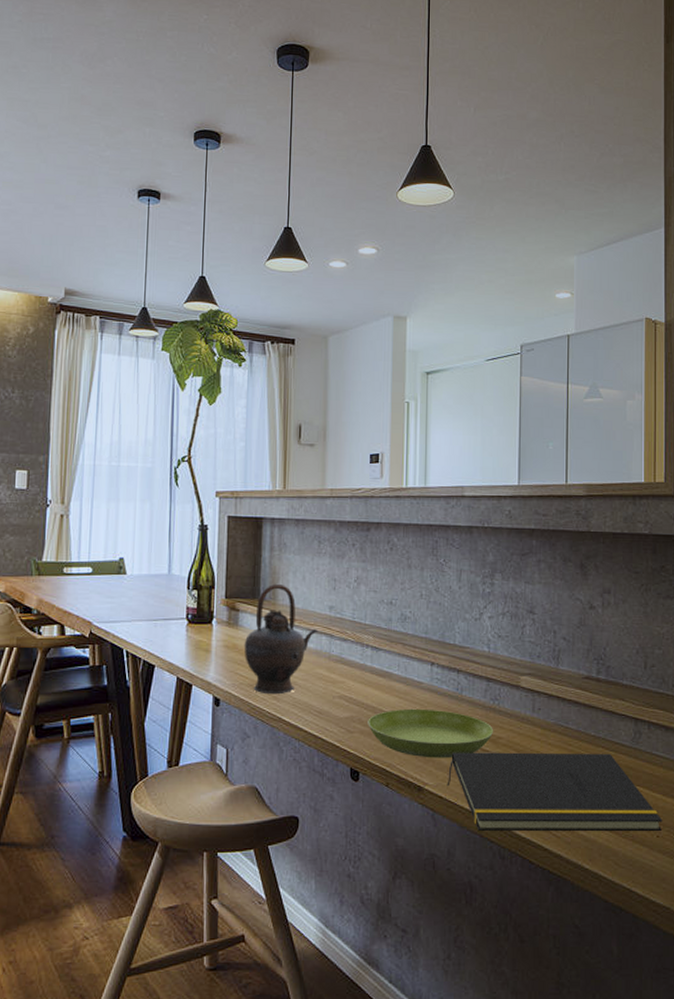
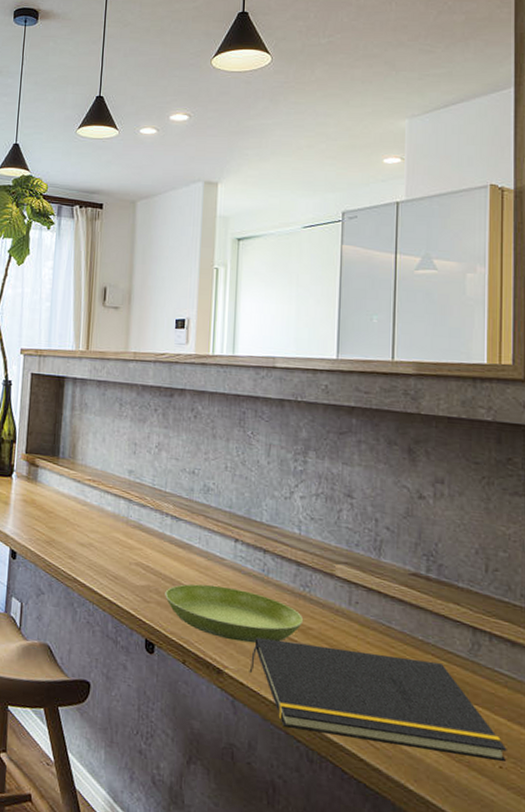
teapot: present [244,583,317,695] -> none [42,442,116,555]

